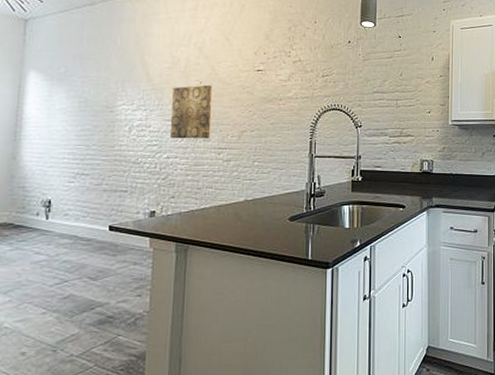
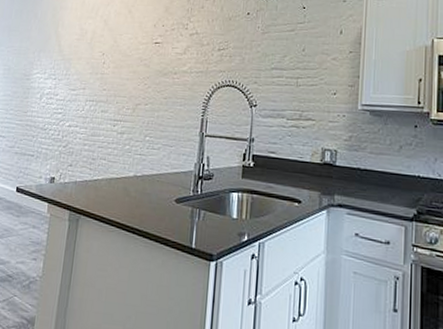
wall art: present [169,84,213,139] -> none [72,56,114,110]

